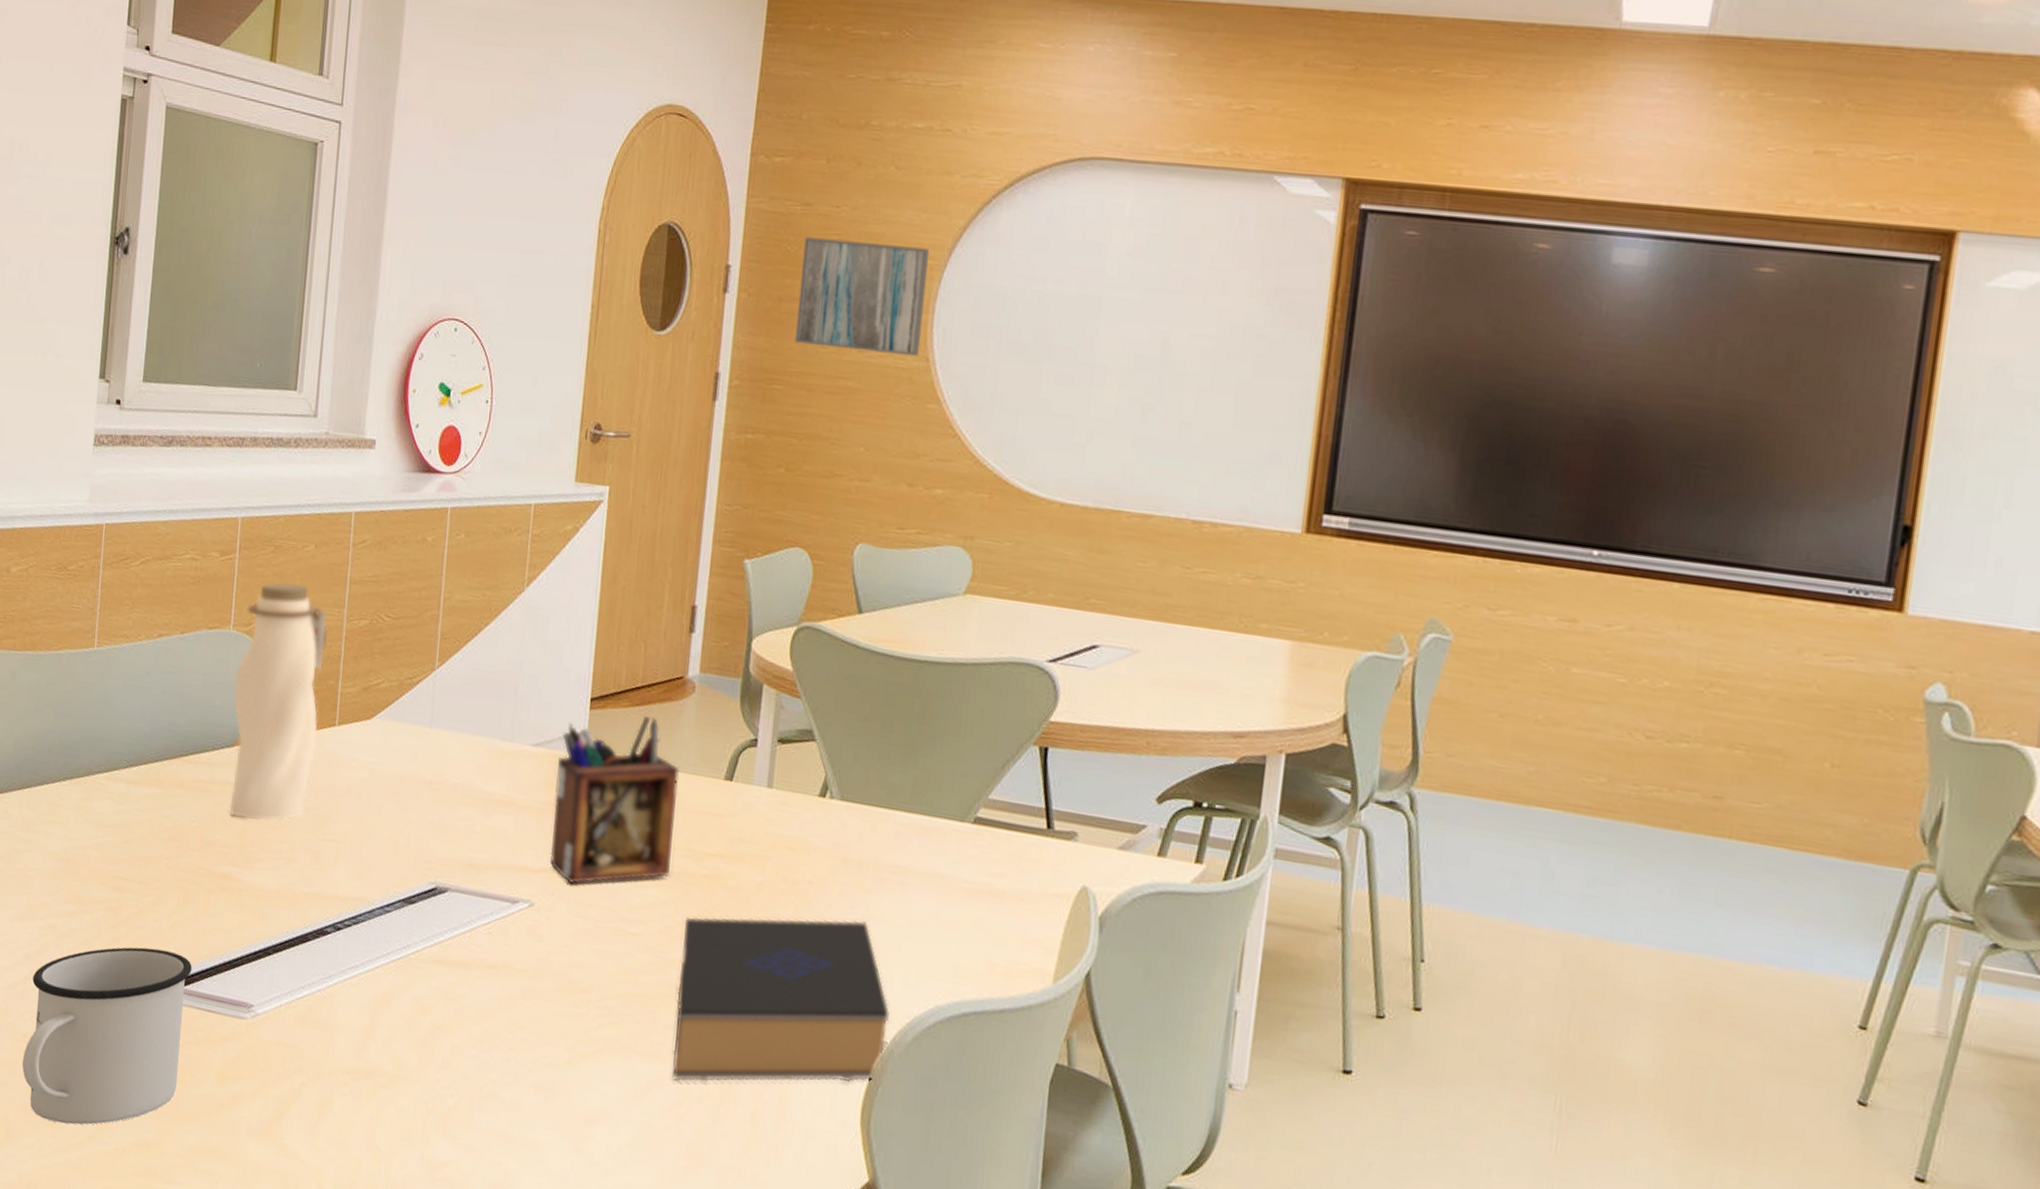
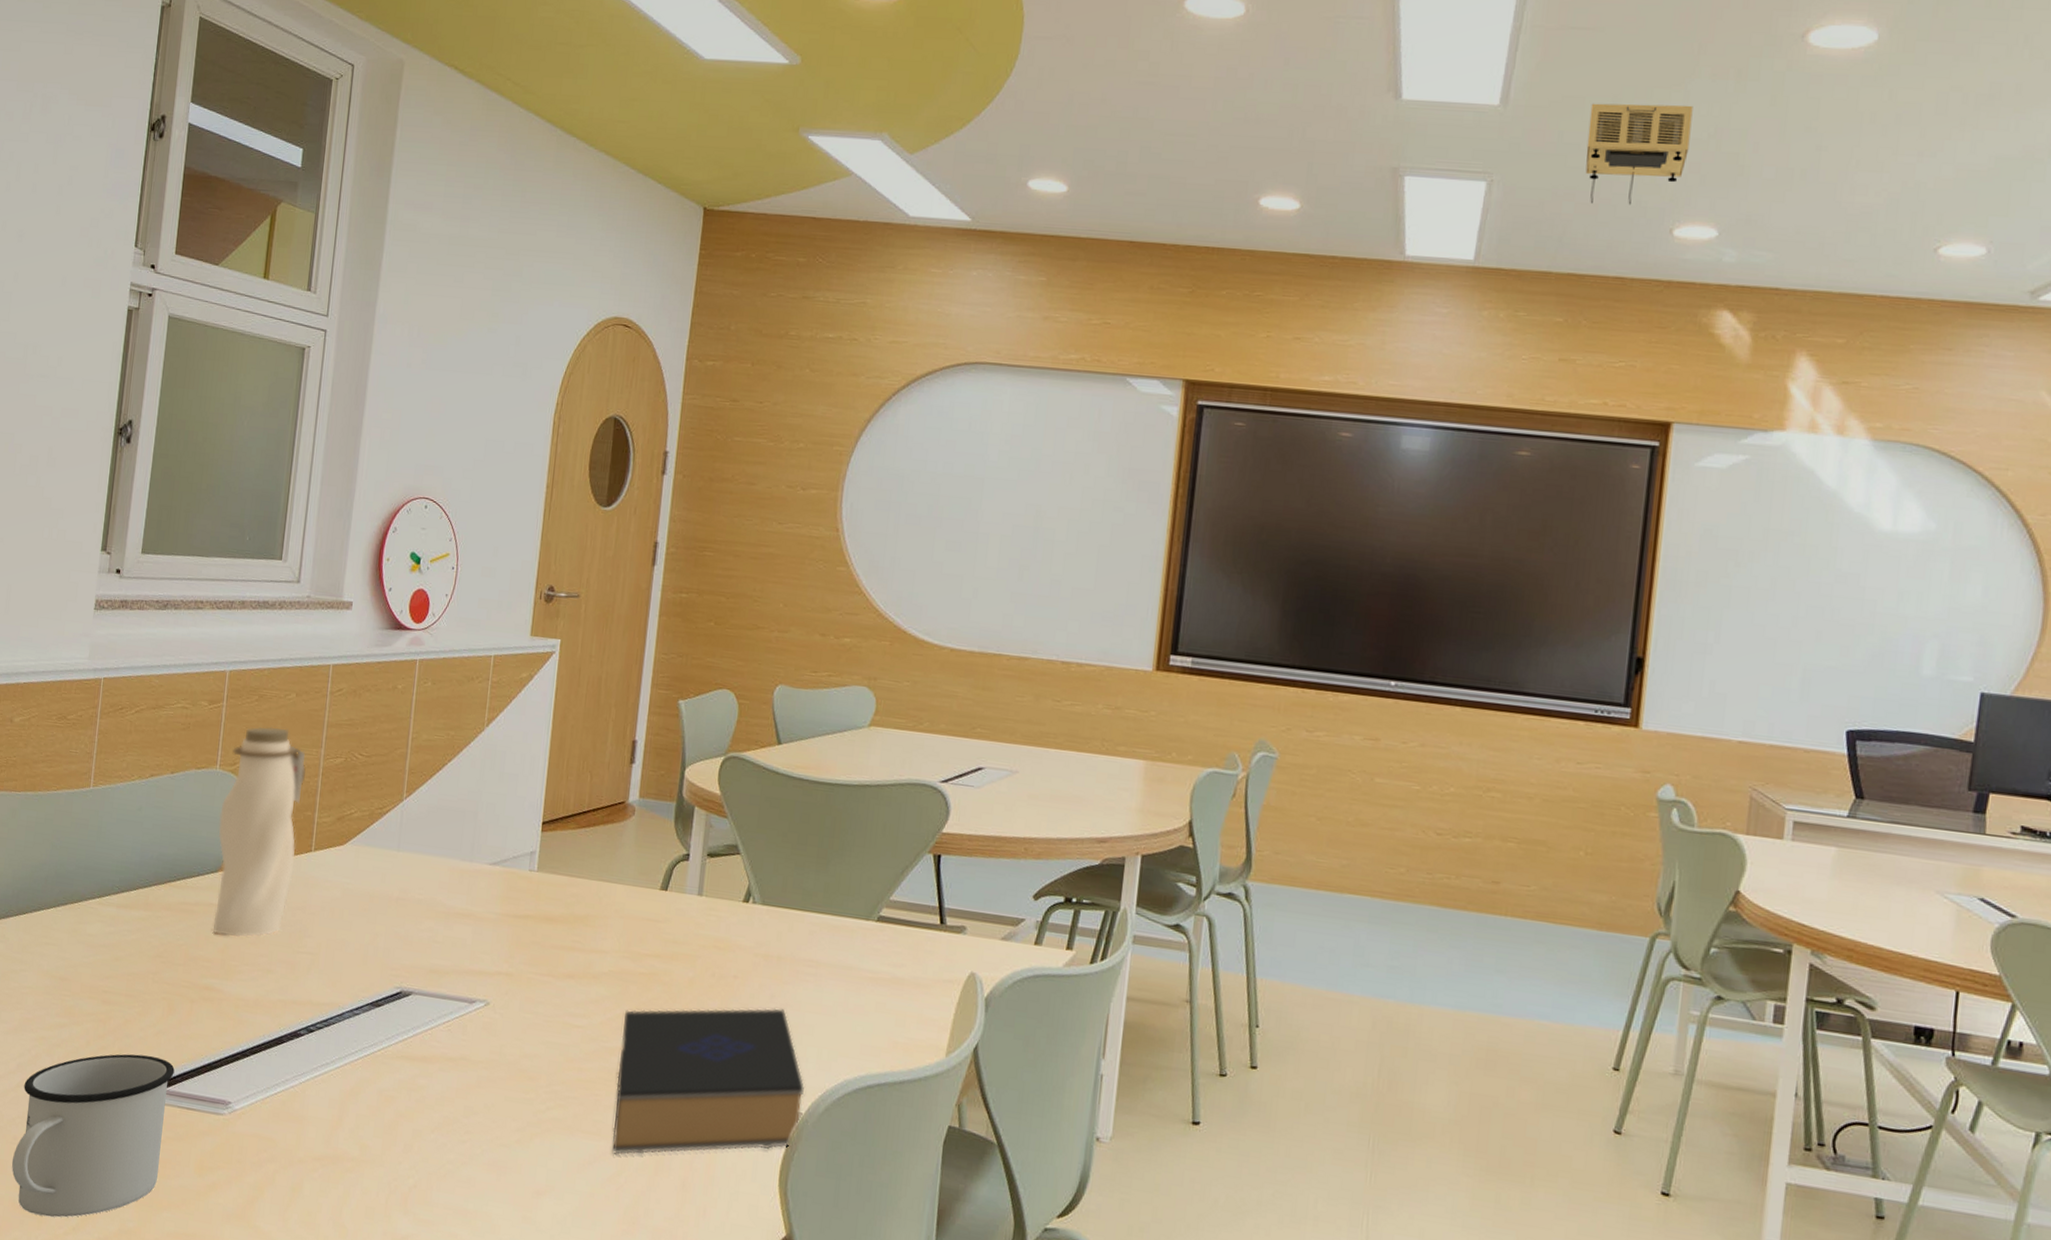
desk organizer: present [550,716,679,885] -> none [504,836,620,986]
wall art: present [795,237,930,357] -> none [724,428,840,528]

